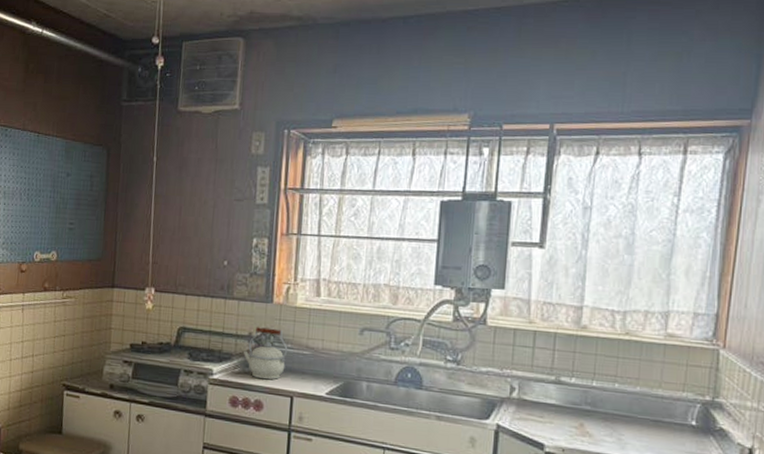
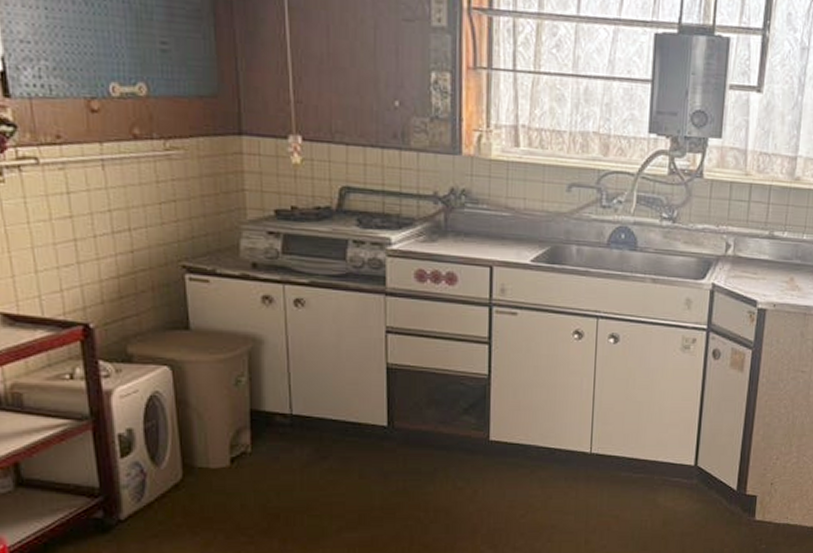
kettle: present [243,327,288,380] -> none [429,185,484,248]

